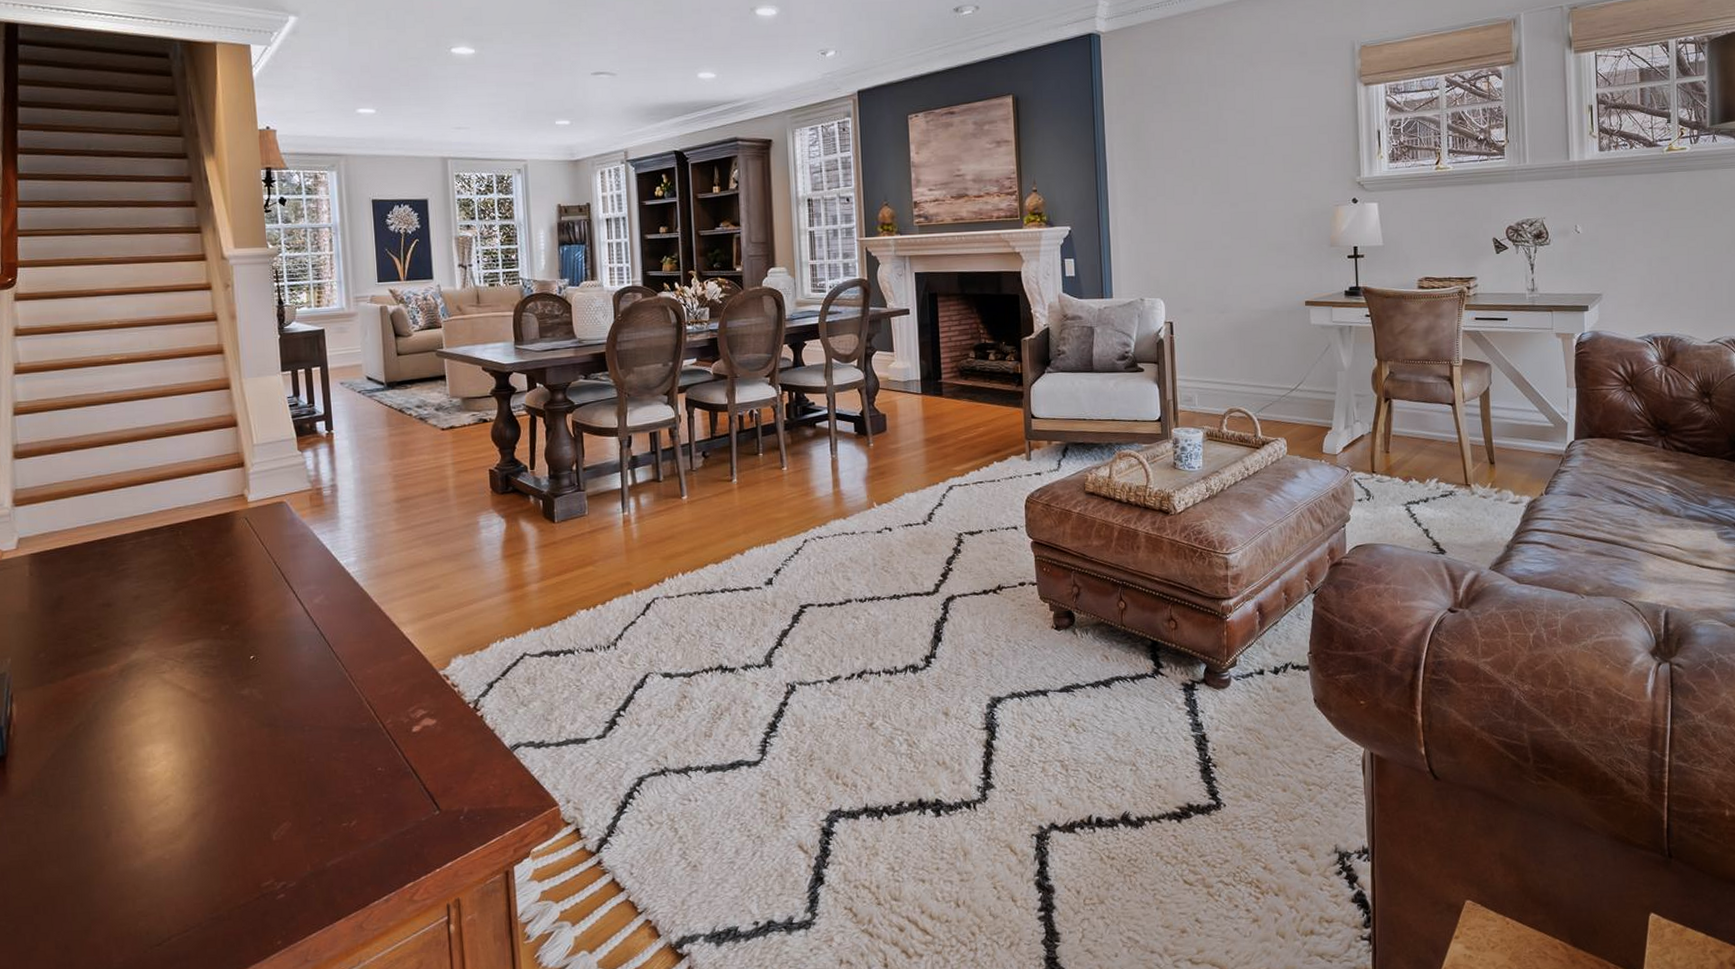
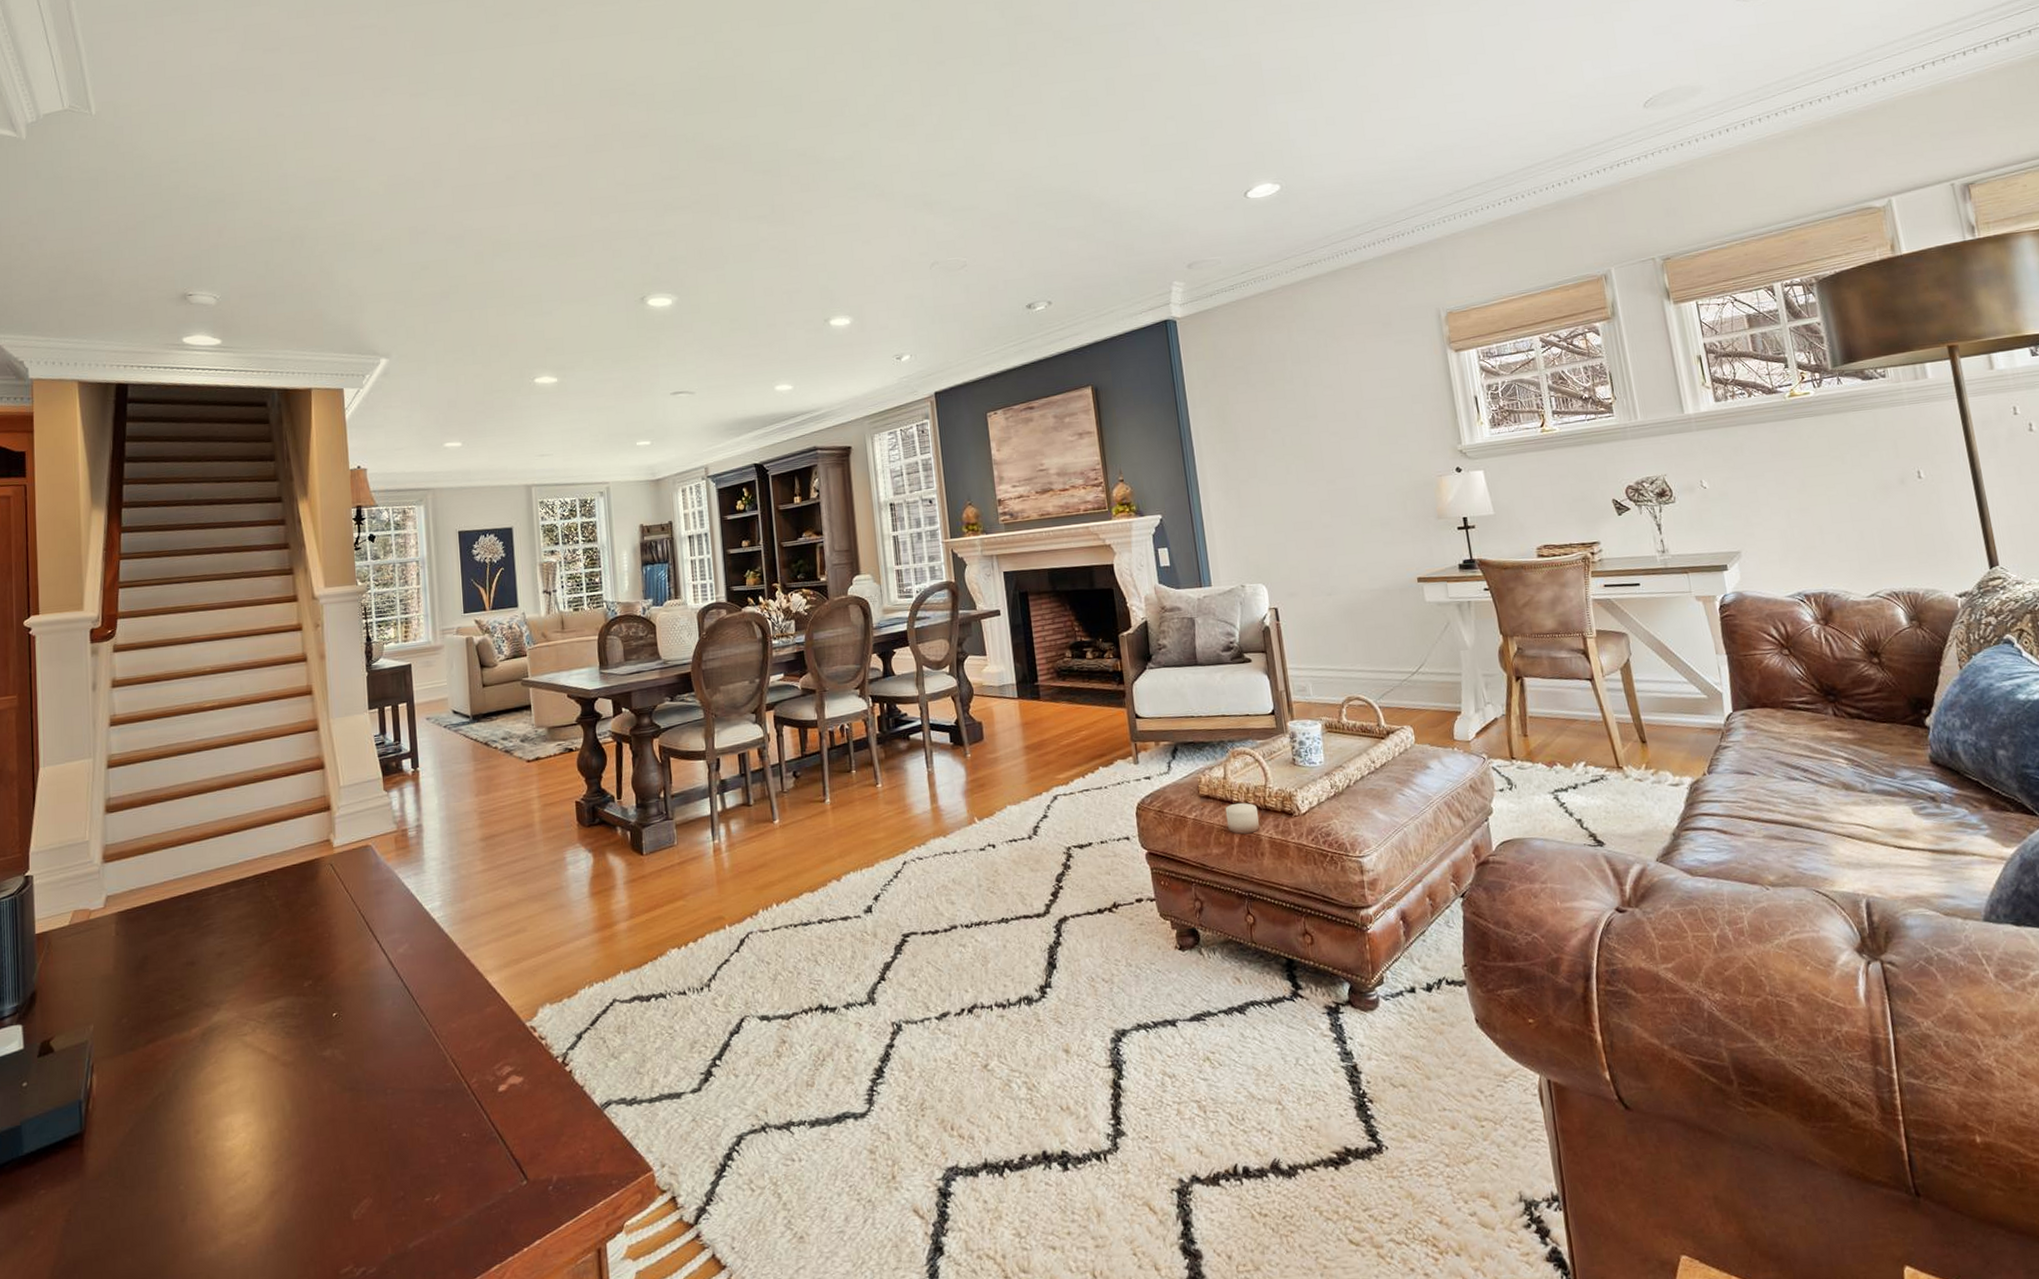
candle: none [1107,500,1139,528] -> present [1225,802,1260,834]

